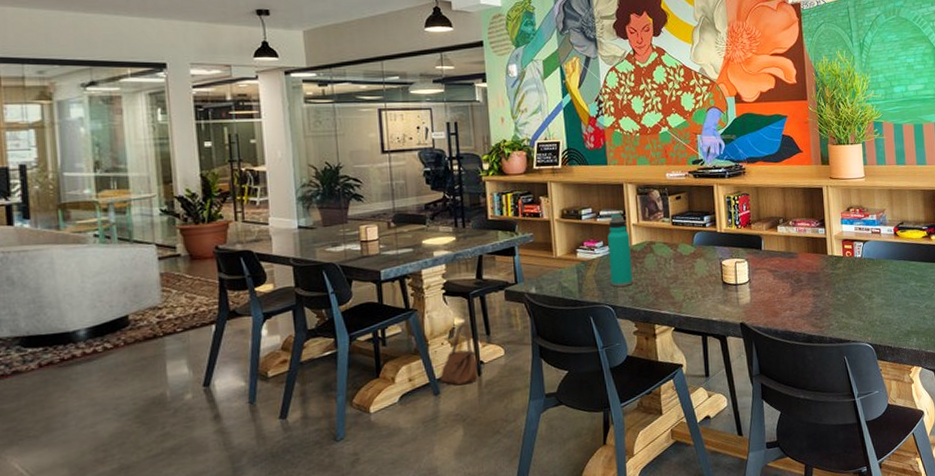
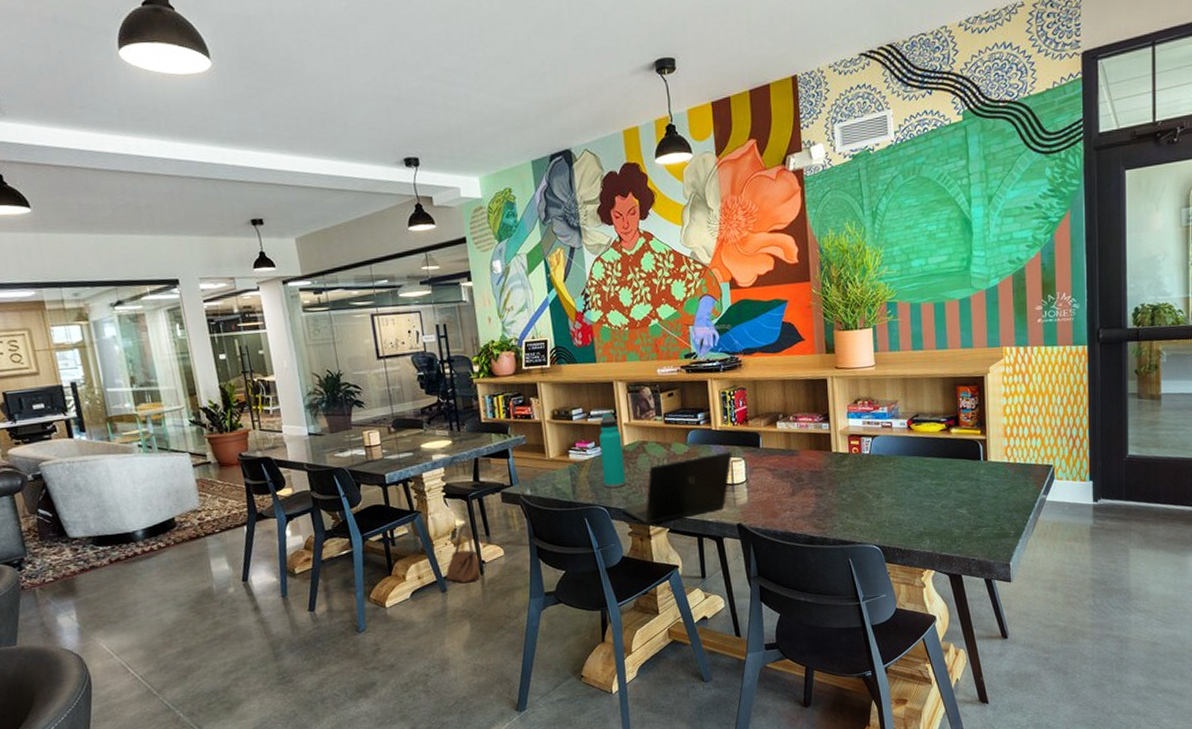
laptop: none [627,252,736,325] -> present [621,451,732,526]

